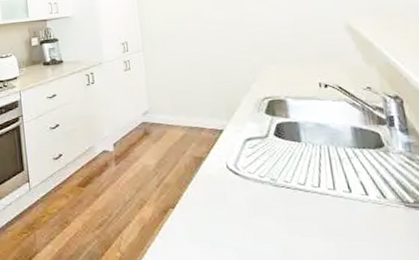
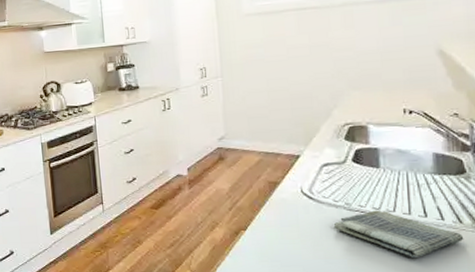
dish towel: none [261,185,390,236] -> present [333,210,464,259]

